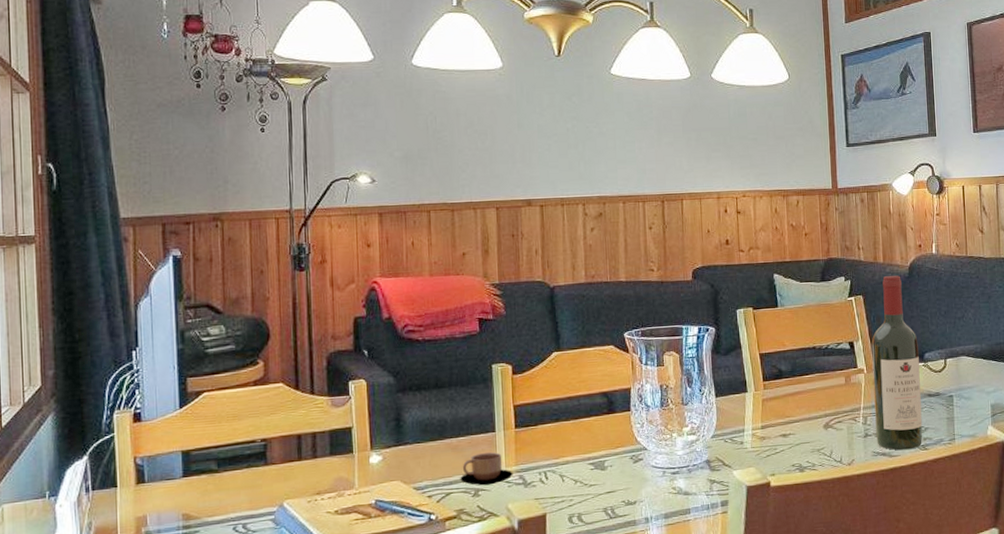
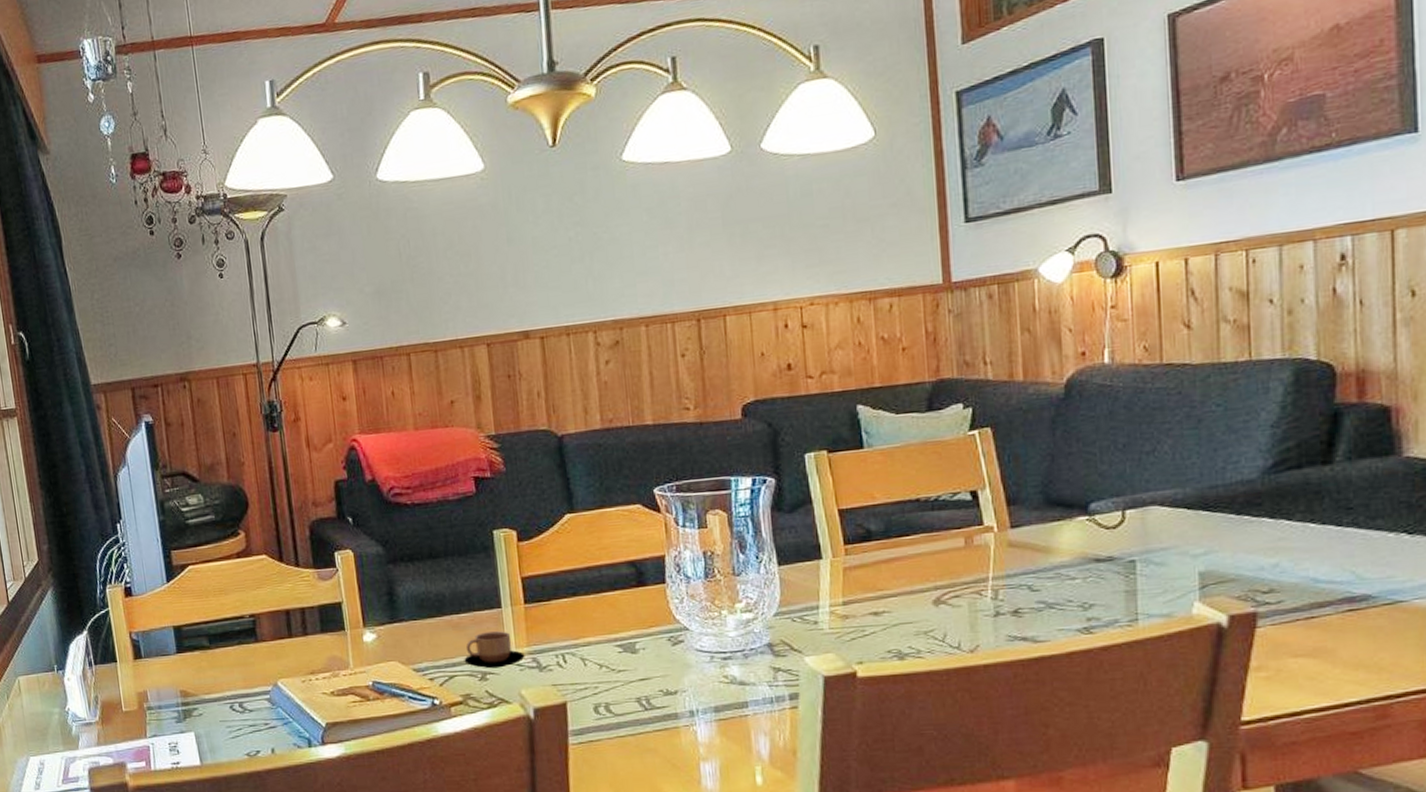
wine bottle: present [871,275,923,451] -> none [1005,397,1086,634]

